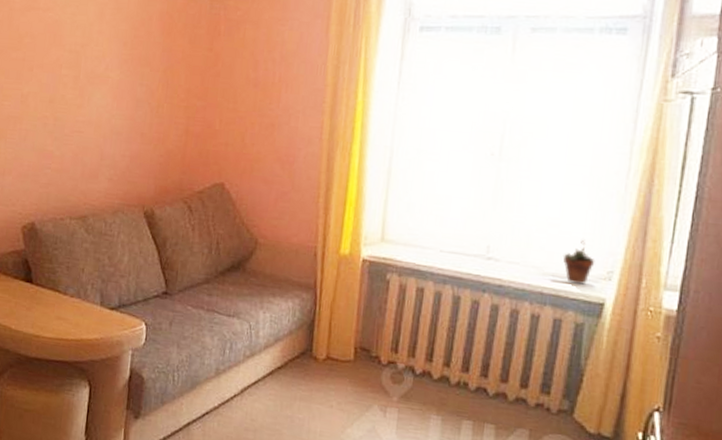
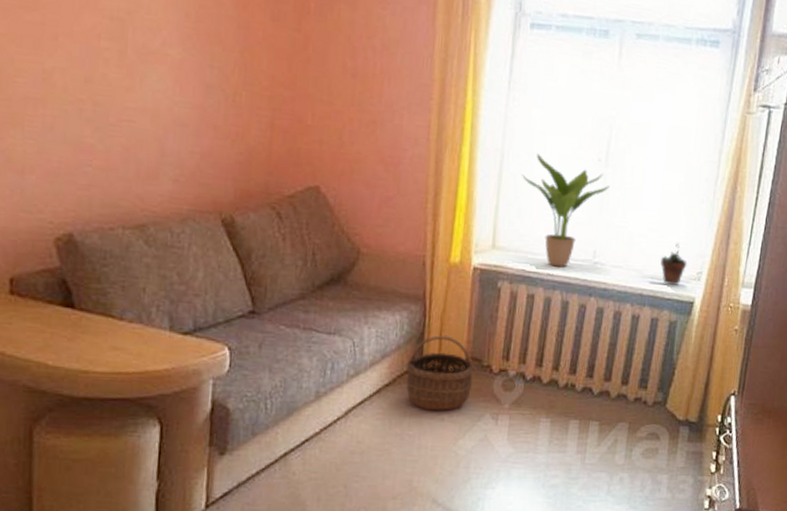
wicker basket: none [297,323,363,398] -> present [406,335,475,411]
potted plant: none [410,149,504,262] -> present [521,153,610,267]

